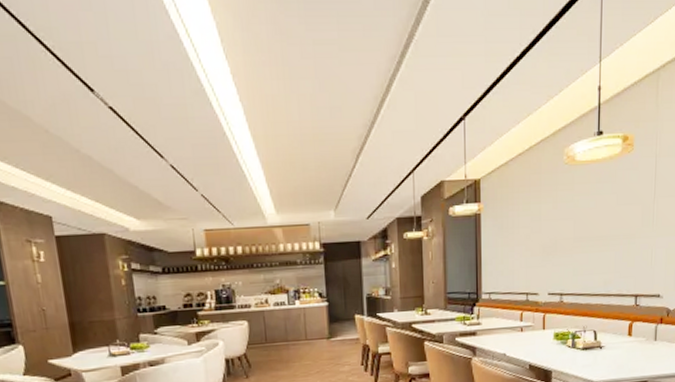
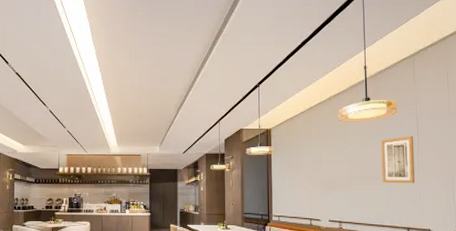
wall art: none [611,180,651,243] -> present [381,136,416,184]

